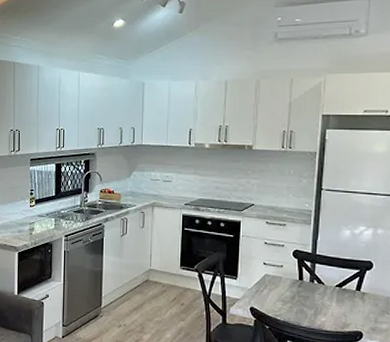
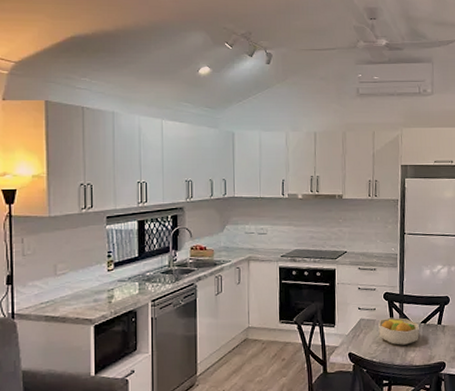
fruit bowl: none [285,276,333,308] -> present [378,317,419,345]

